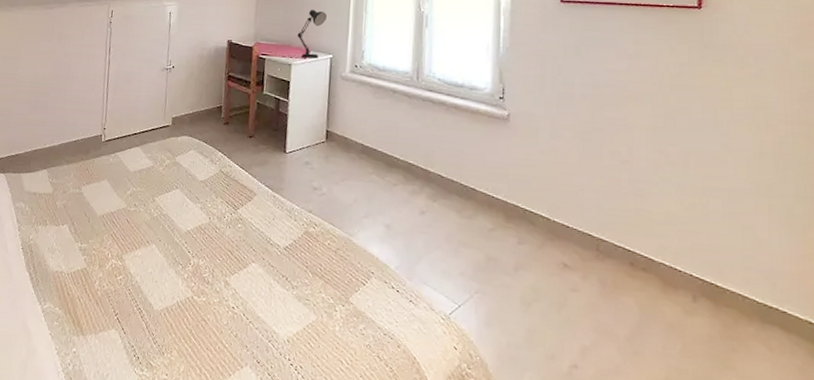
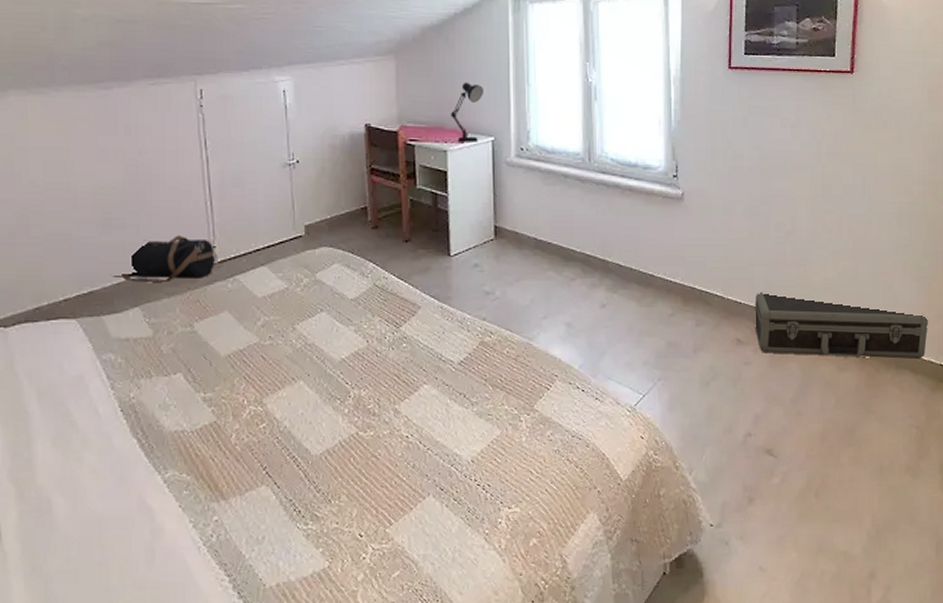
duffel bag: none [31,117,105,152] -> present [110,235,215,282]
suitcase: none [582,217,805,317] -> present [753,291,929,360]

